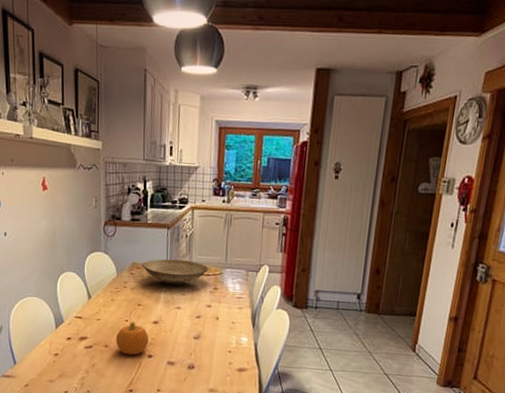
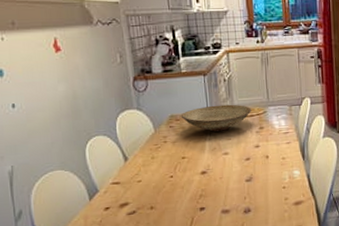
fruit: present [115,321,149,356] -> none [161,176,199,213]

